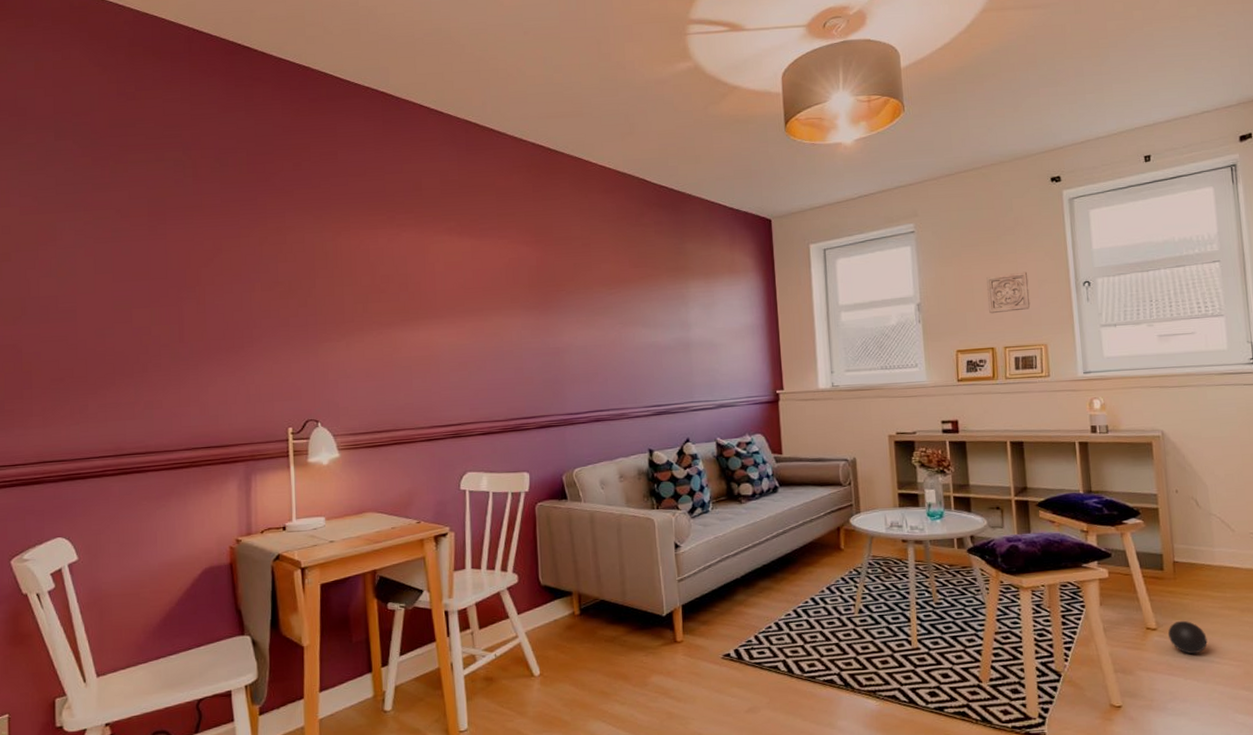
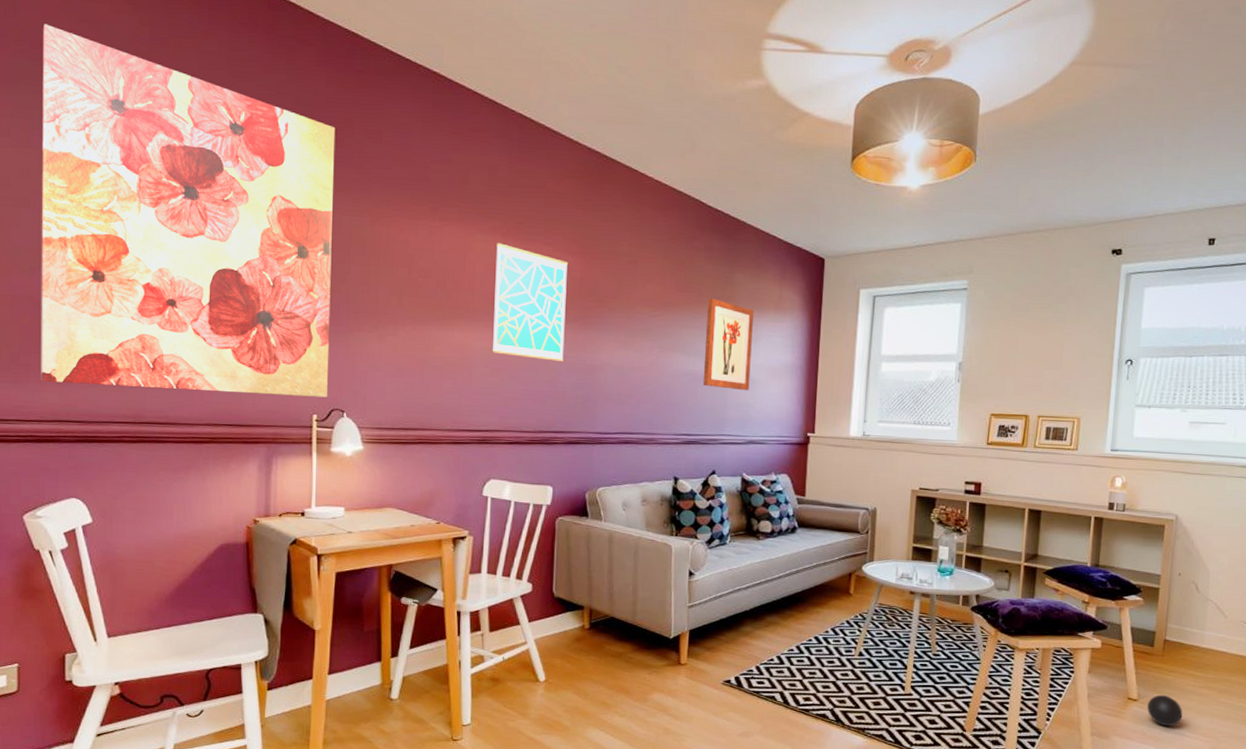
wall art: none [19,93,302,426] -> present [41,24,336,398]
wall art: none [453,242,528,349] -> present [491,243,569,362]
wall art: none [663,270,713,356] -> present [703,298,754,391]
wall ornament: present [986,271,1031,314] -> none [1028,342,1073,382]

